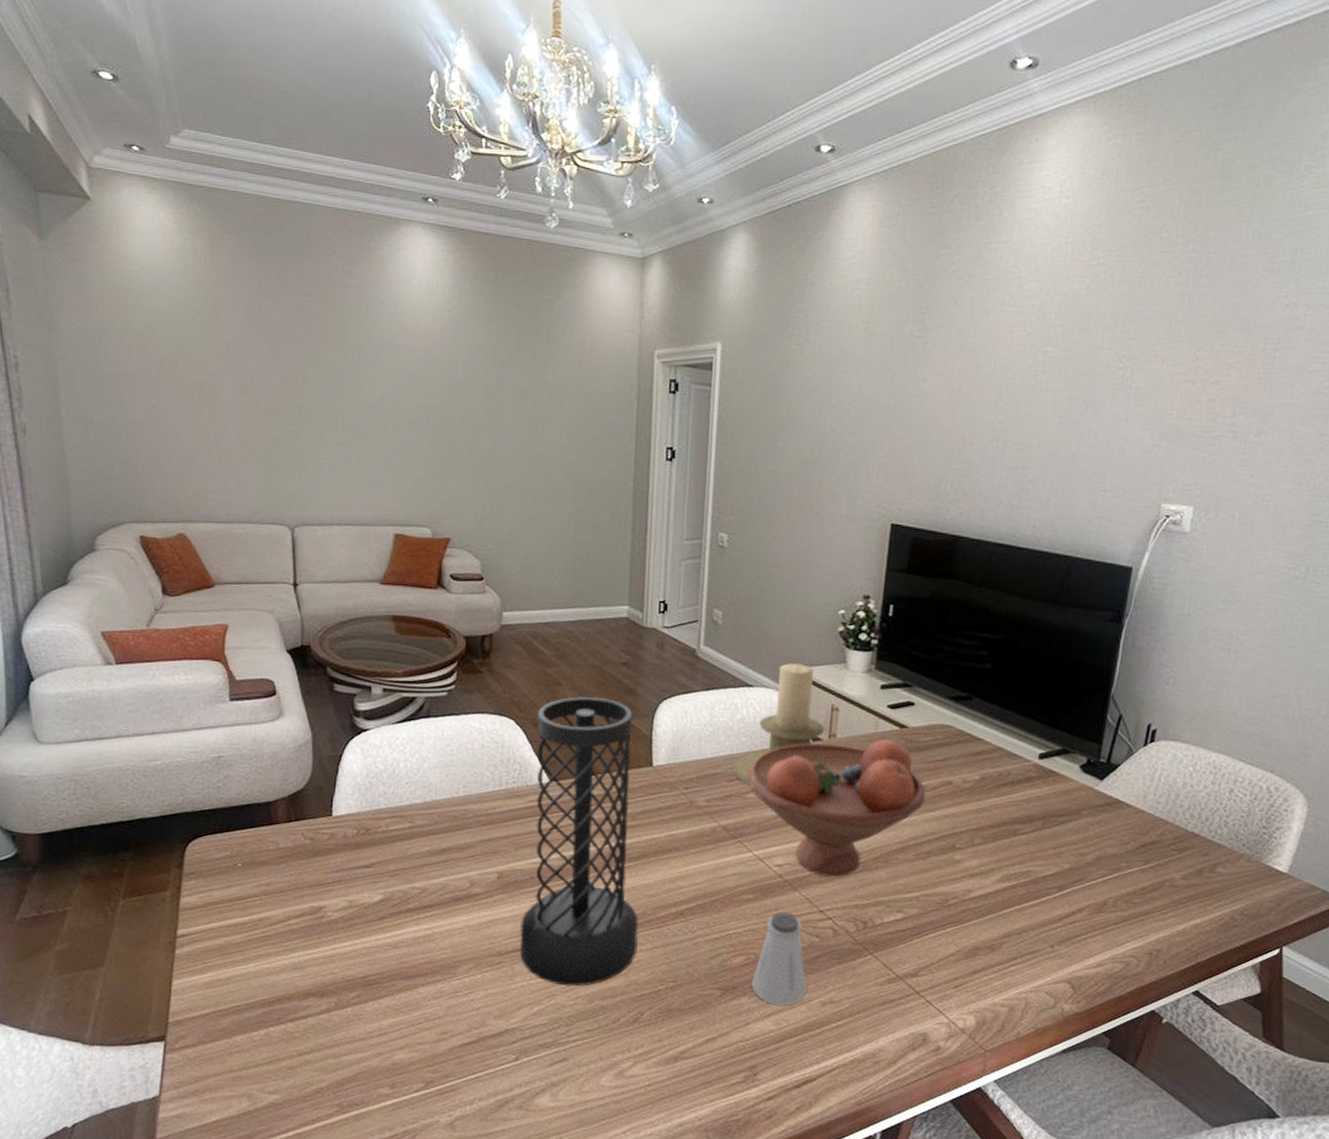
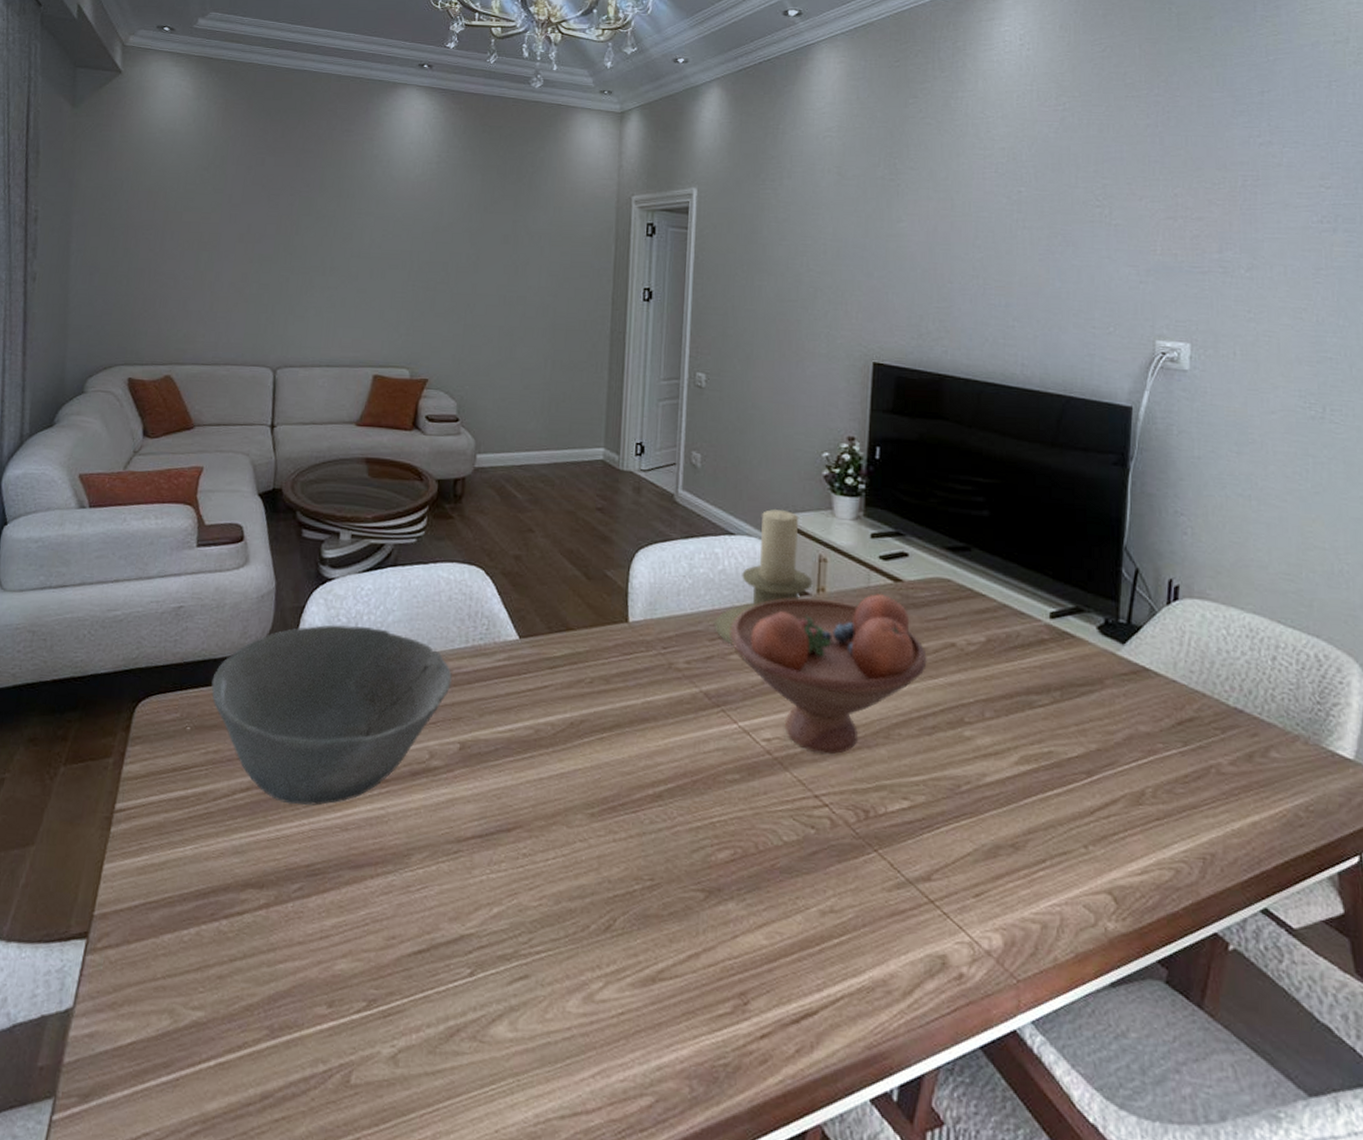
bowl: none [258,771,488,928] -> present [211,625,452,806]
vase: present [520,697,639,986] -> none [481,544,612,883]
saltshaker: present [751,912,807,1006] -> none [739,796,803,914]

